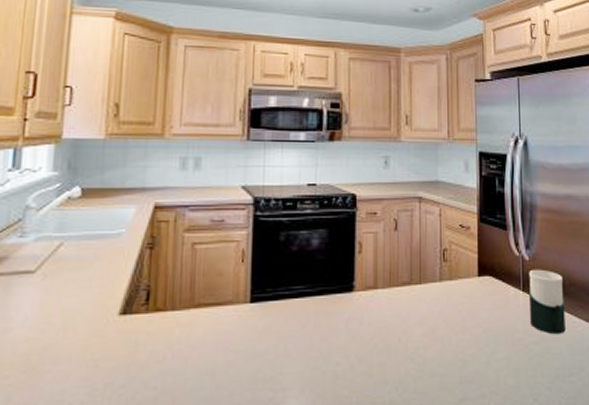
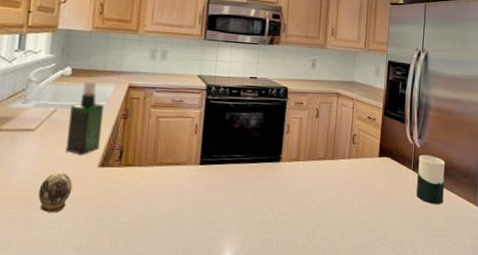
decorative egg: none [41,326,87,381] -> present [38,172,73,212]
spray bottle: none [75,202,123,301] -> present [65,80,104,155]

